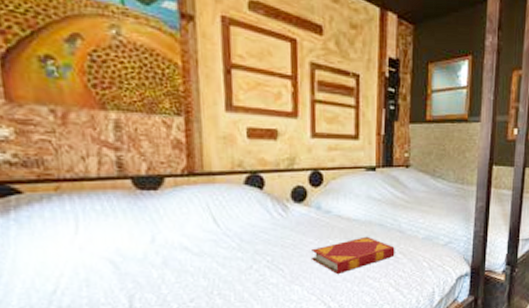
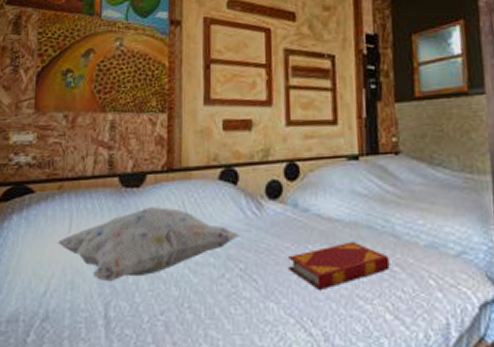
decorative pillow: none [62,209,266,278] -> present [57,207,239,282]

